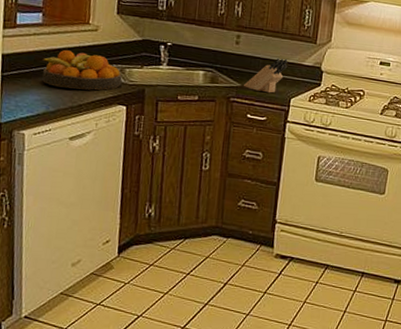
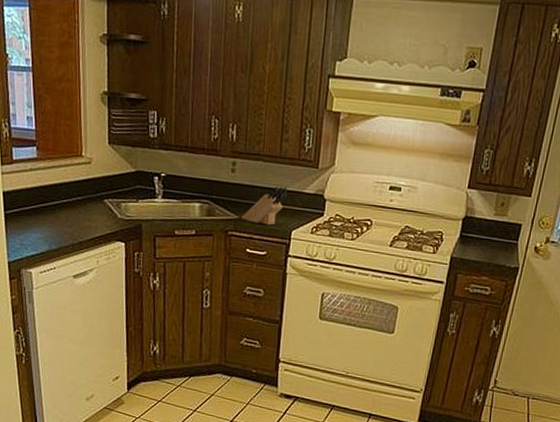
fruit bowl: present [42,49,122,91] -> none [41,184,119,227]

